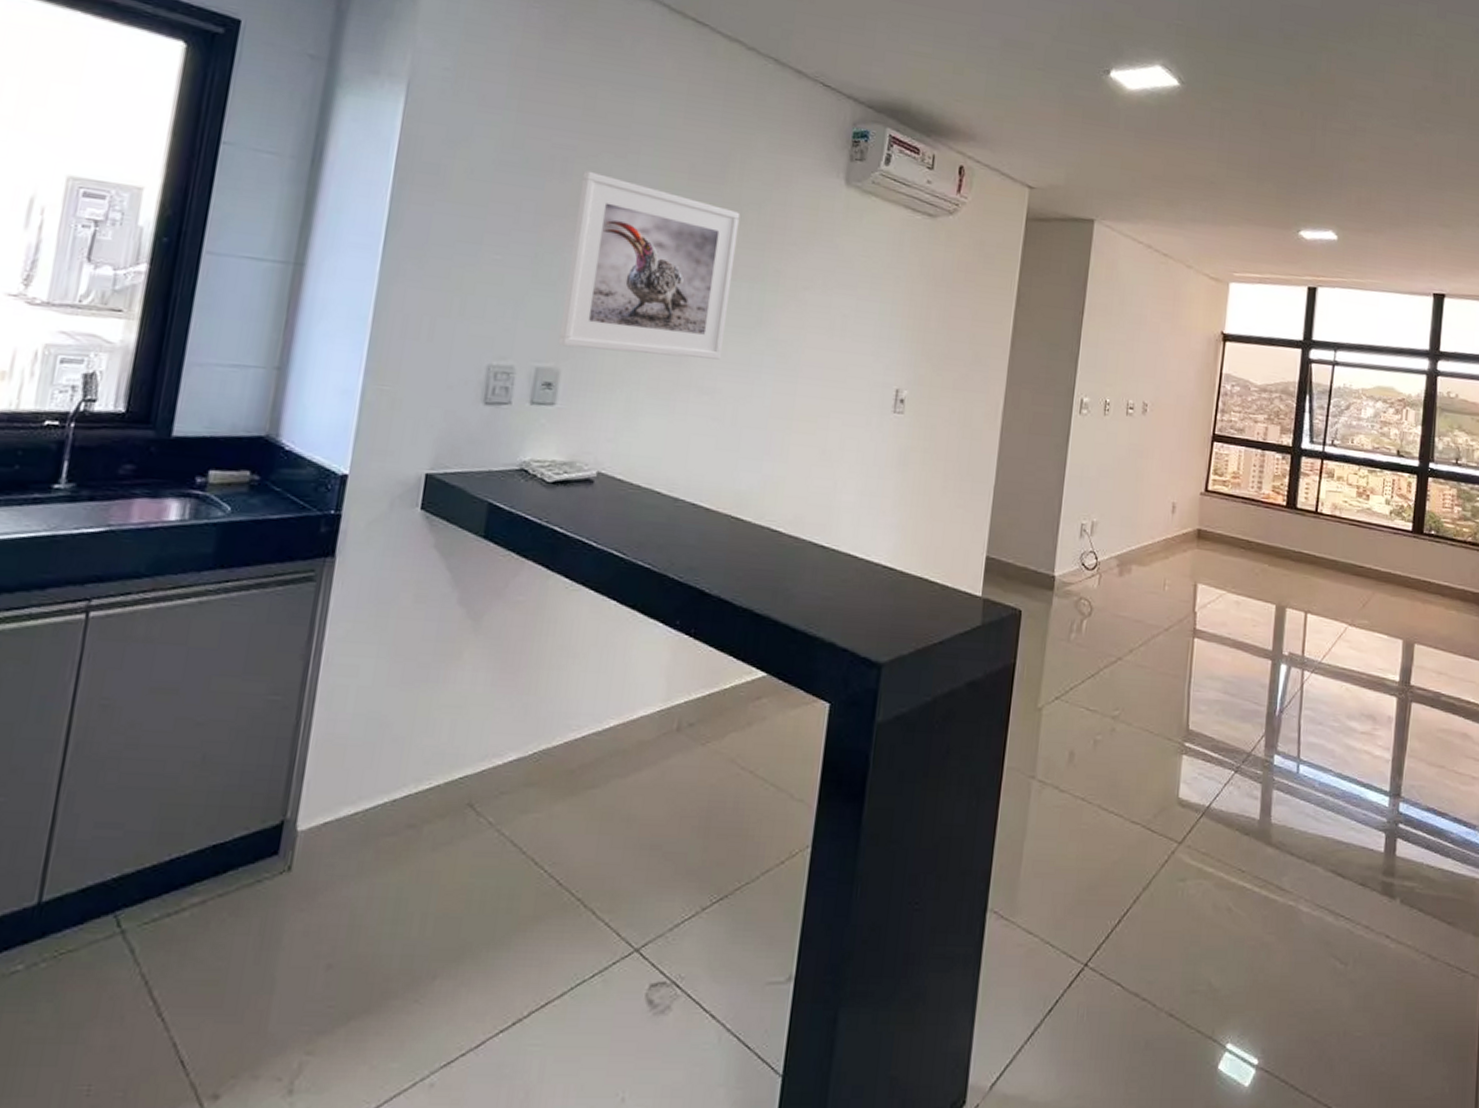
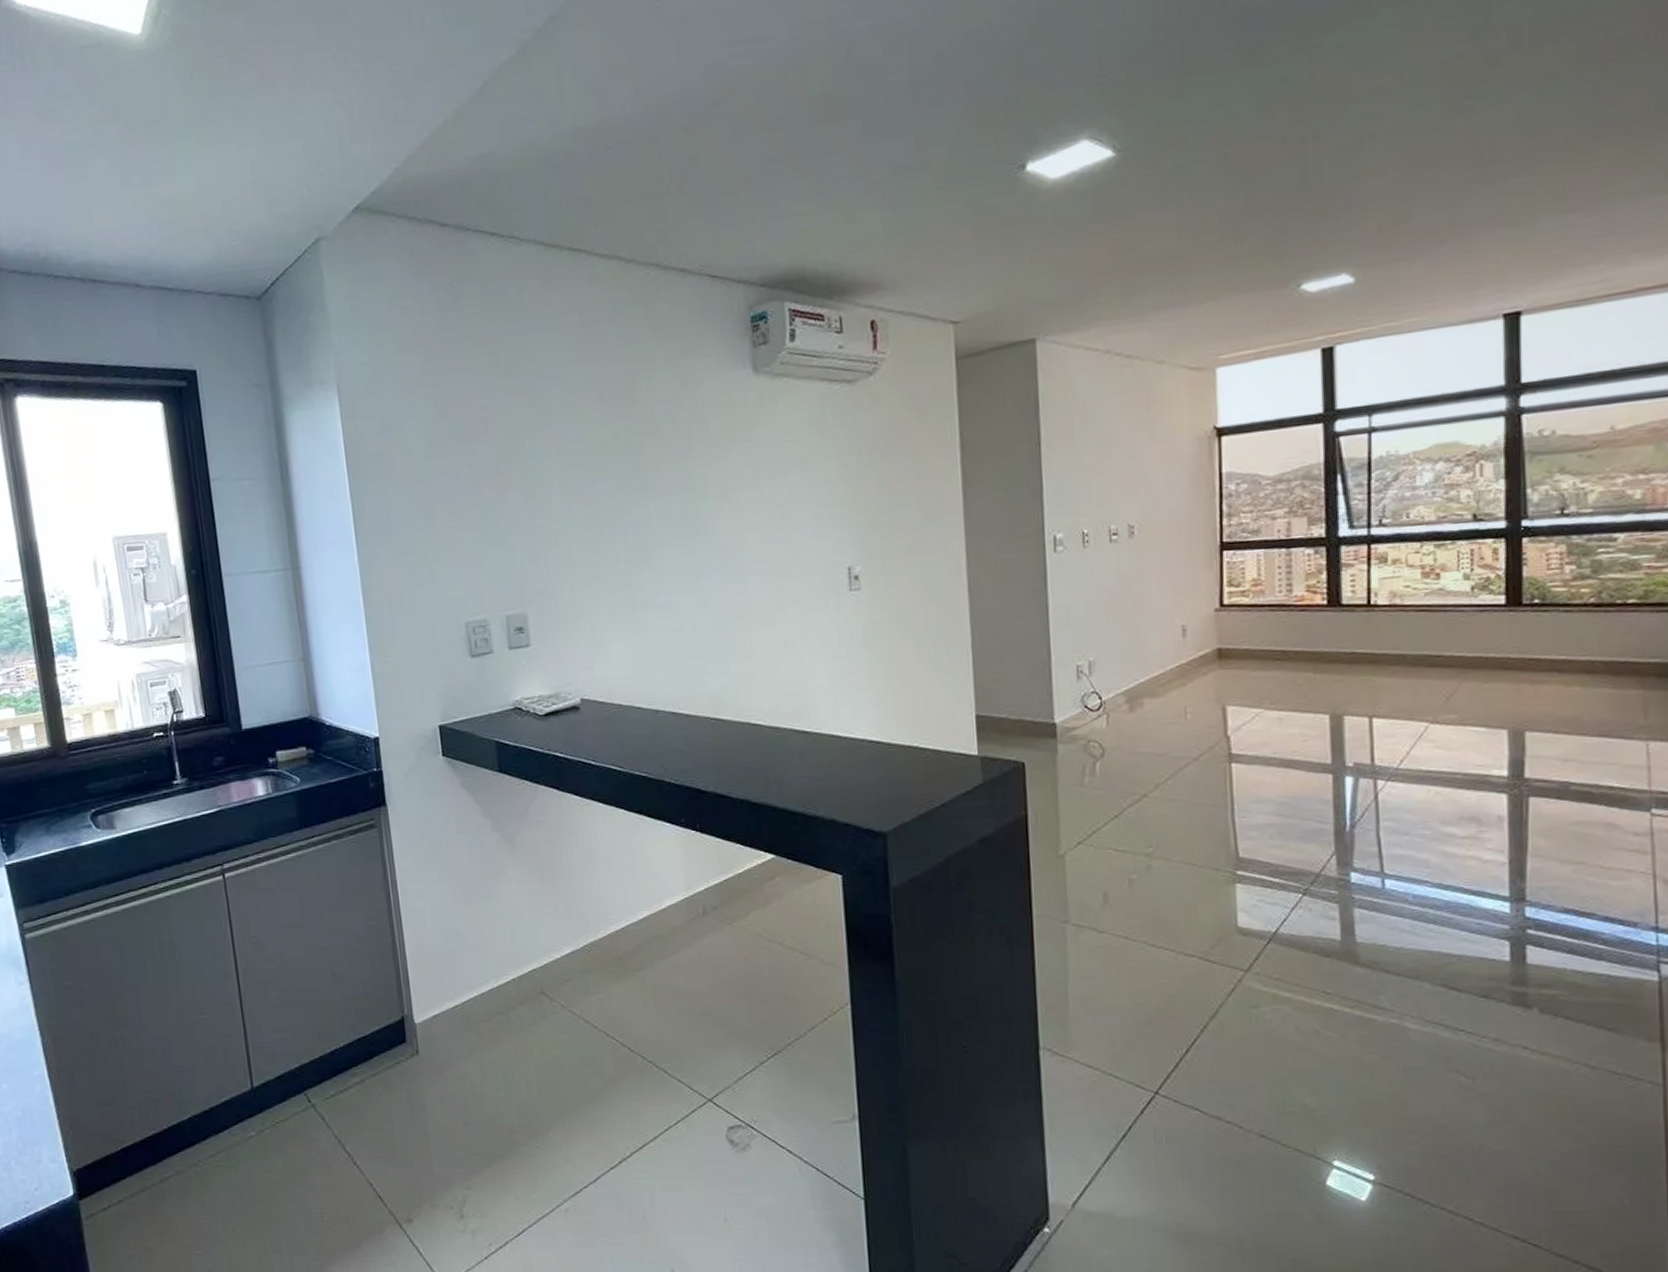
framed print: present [558,170,741,360] -> none [503,424,668,593]

